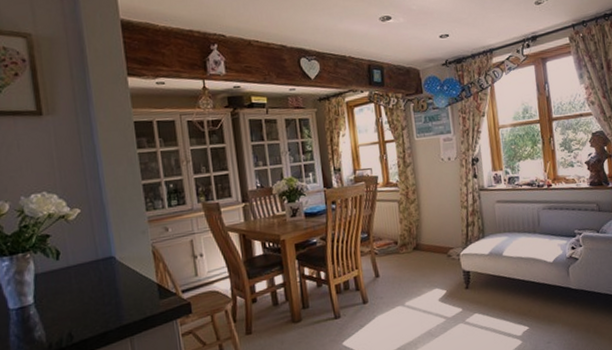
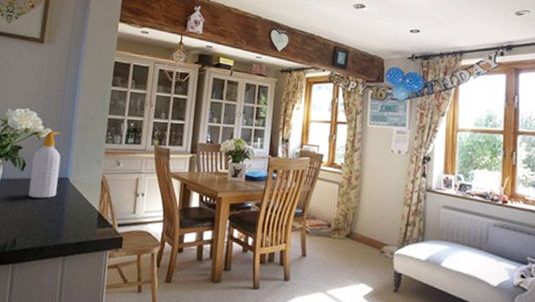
soap bottle: none [66,210,105,286] -> present [28,131,61,199]

